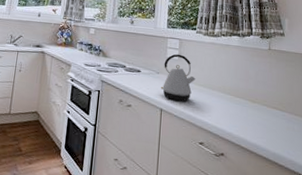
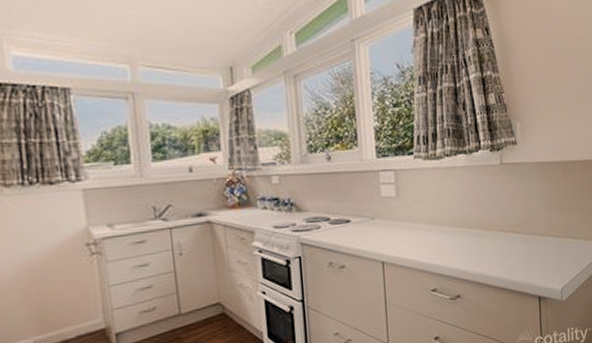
kettle: present [160,54,196,101] -> none [378,189,420,248]

